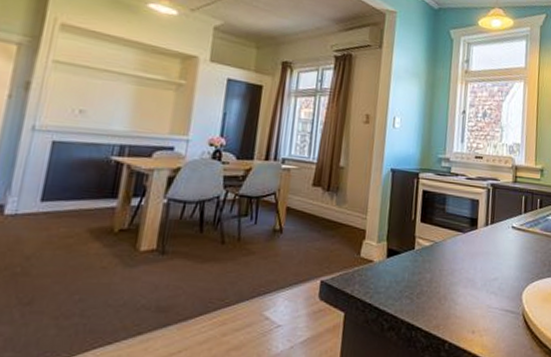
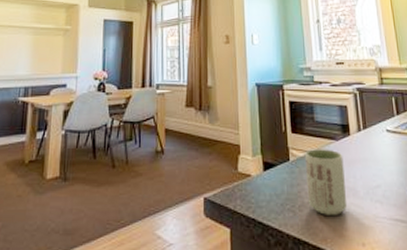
cup: none [426,239,468,304] -> present [305,149,348,215]

